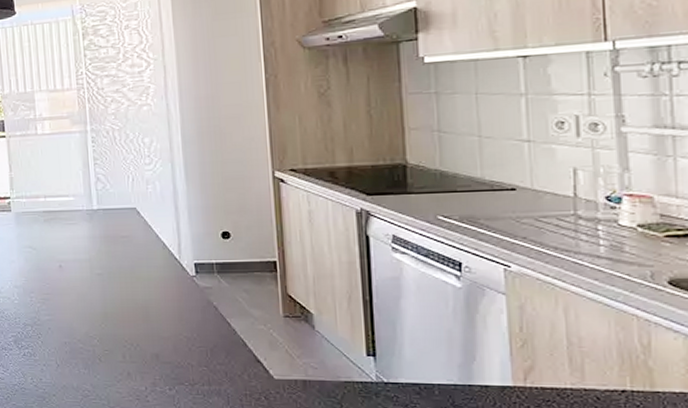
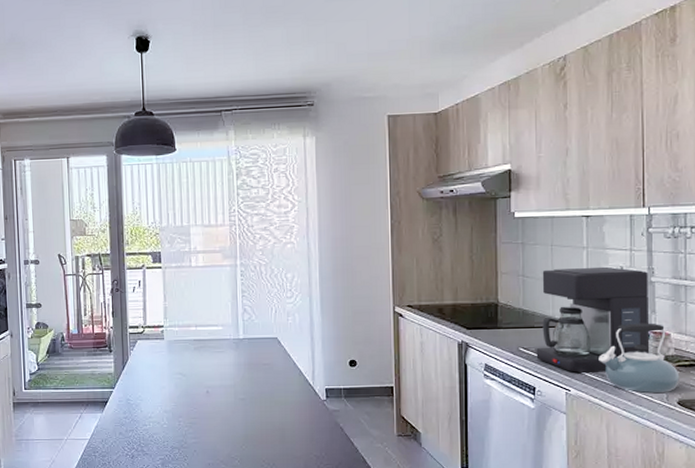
coffee maker: none [460,116,623,245] -> present [536,266,650,373]
kettle: none [549,183,670,271] -> present [599,323,680,394]

